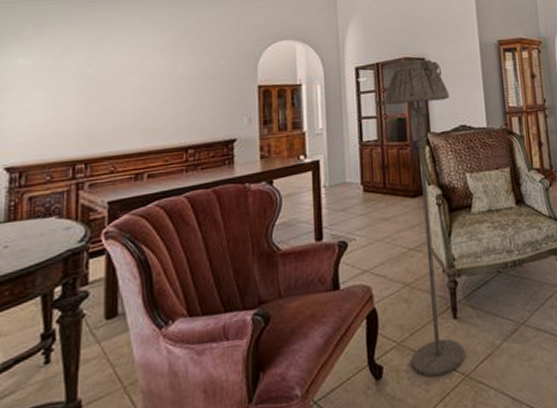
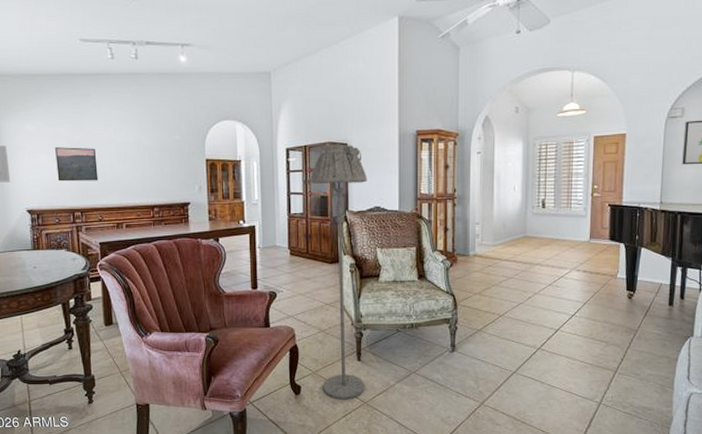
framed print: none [56,81,114,127] -> present [55,147,99,182]

